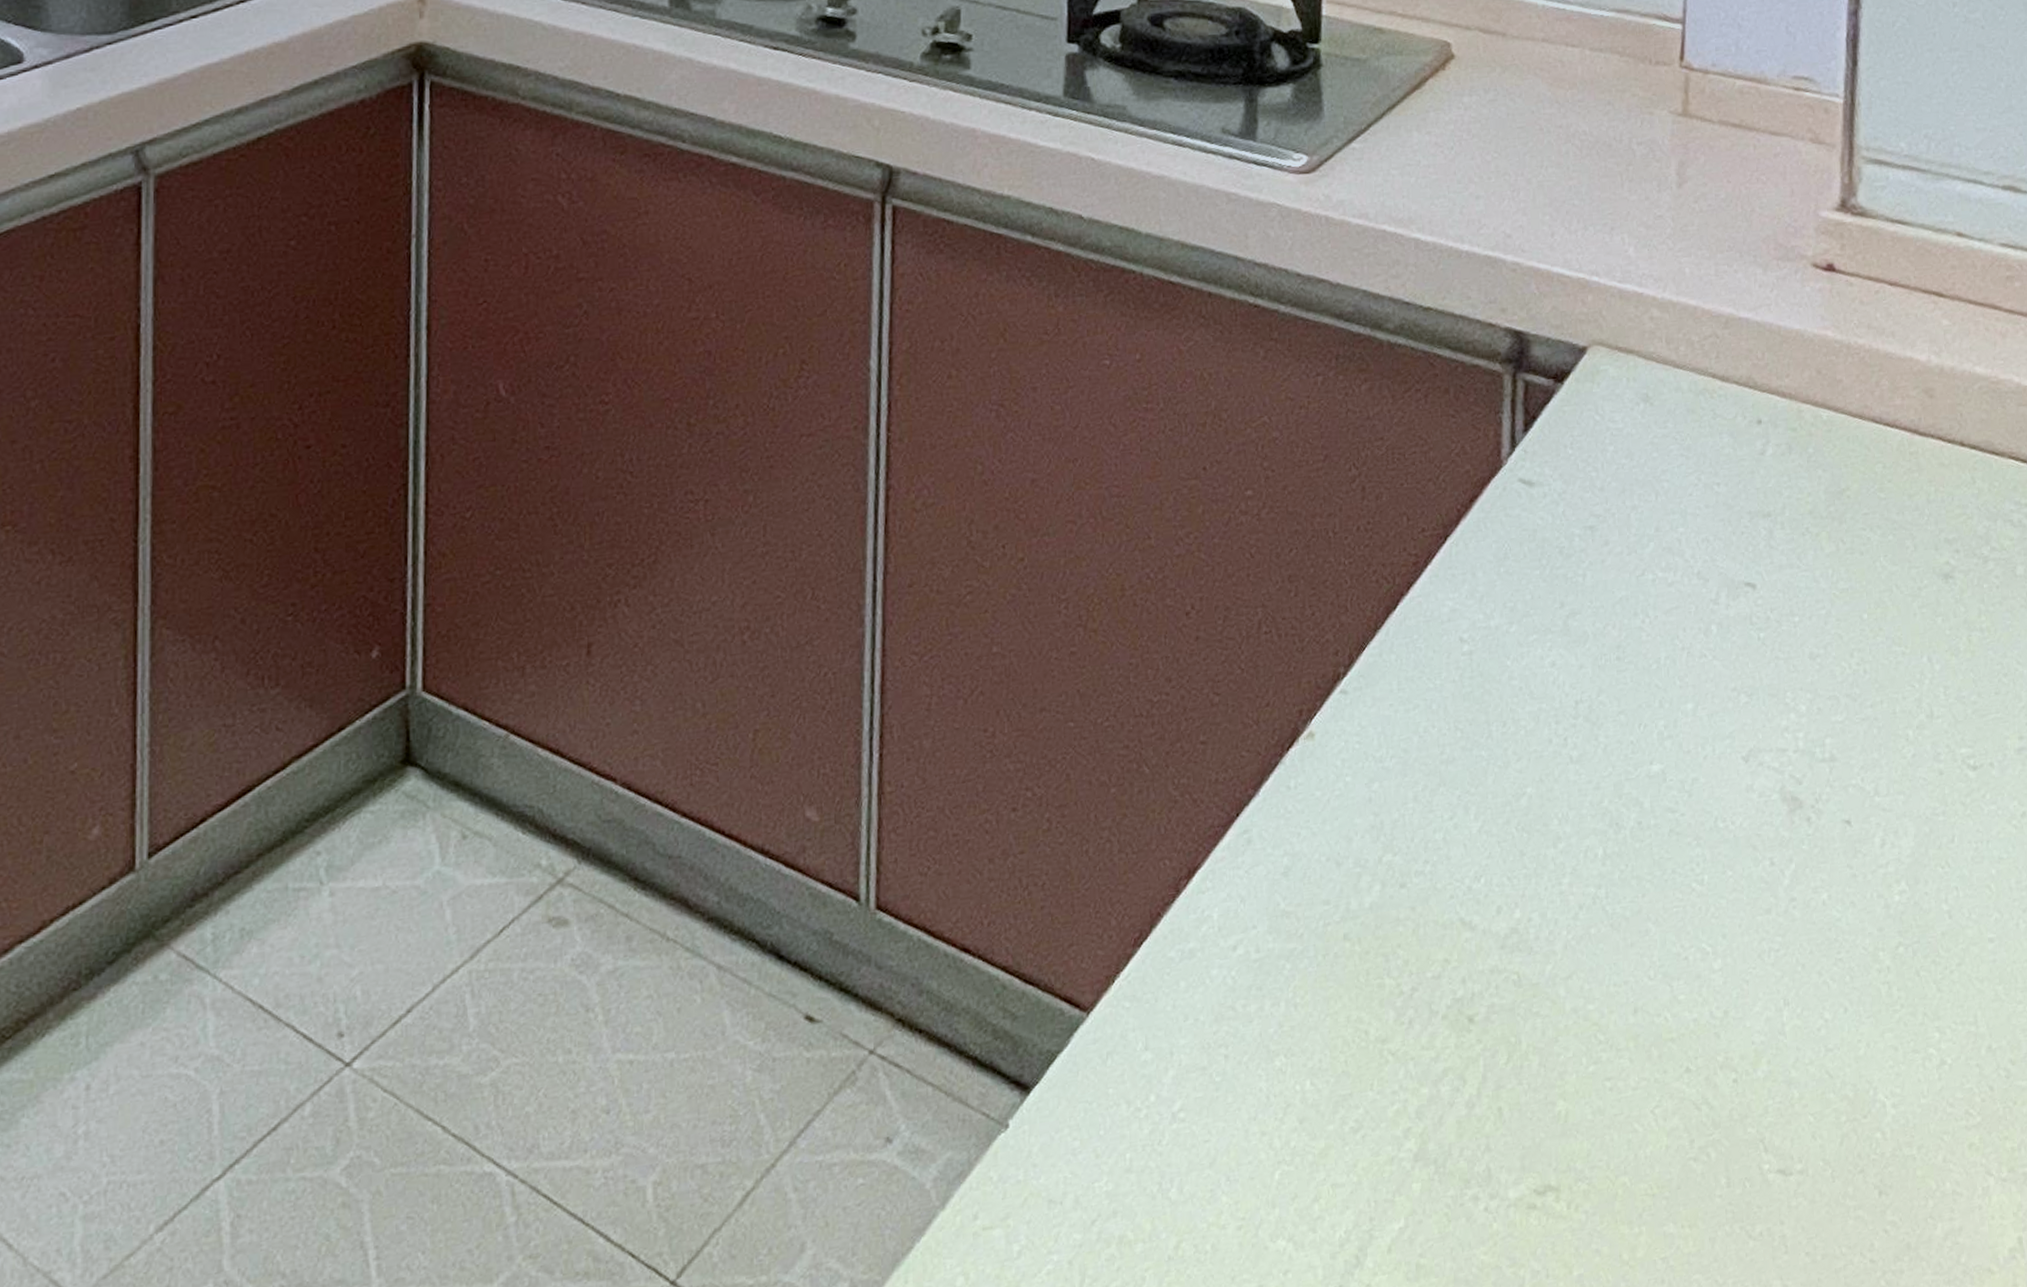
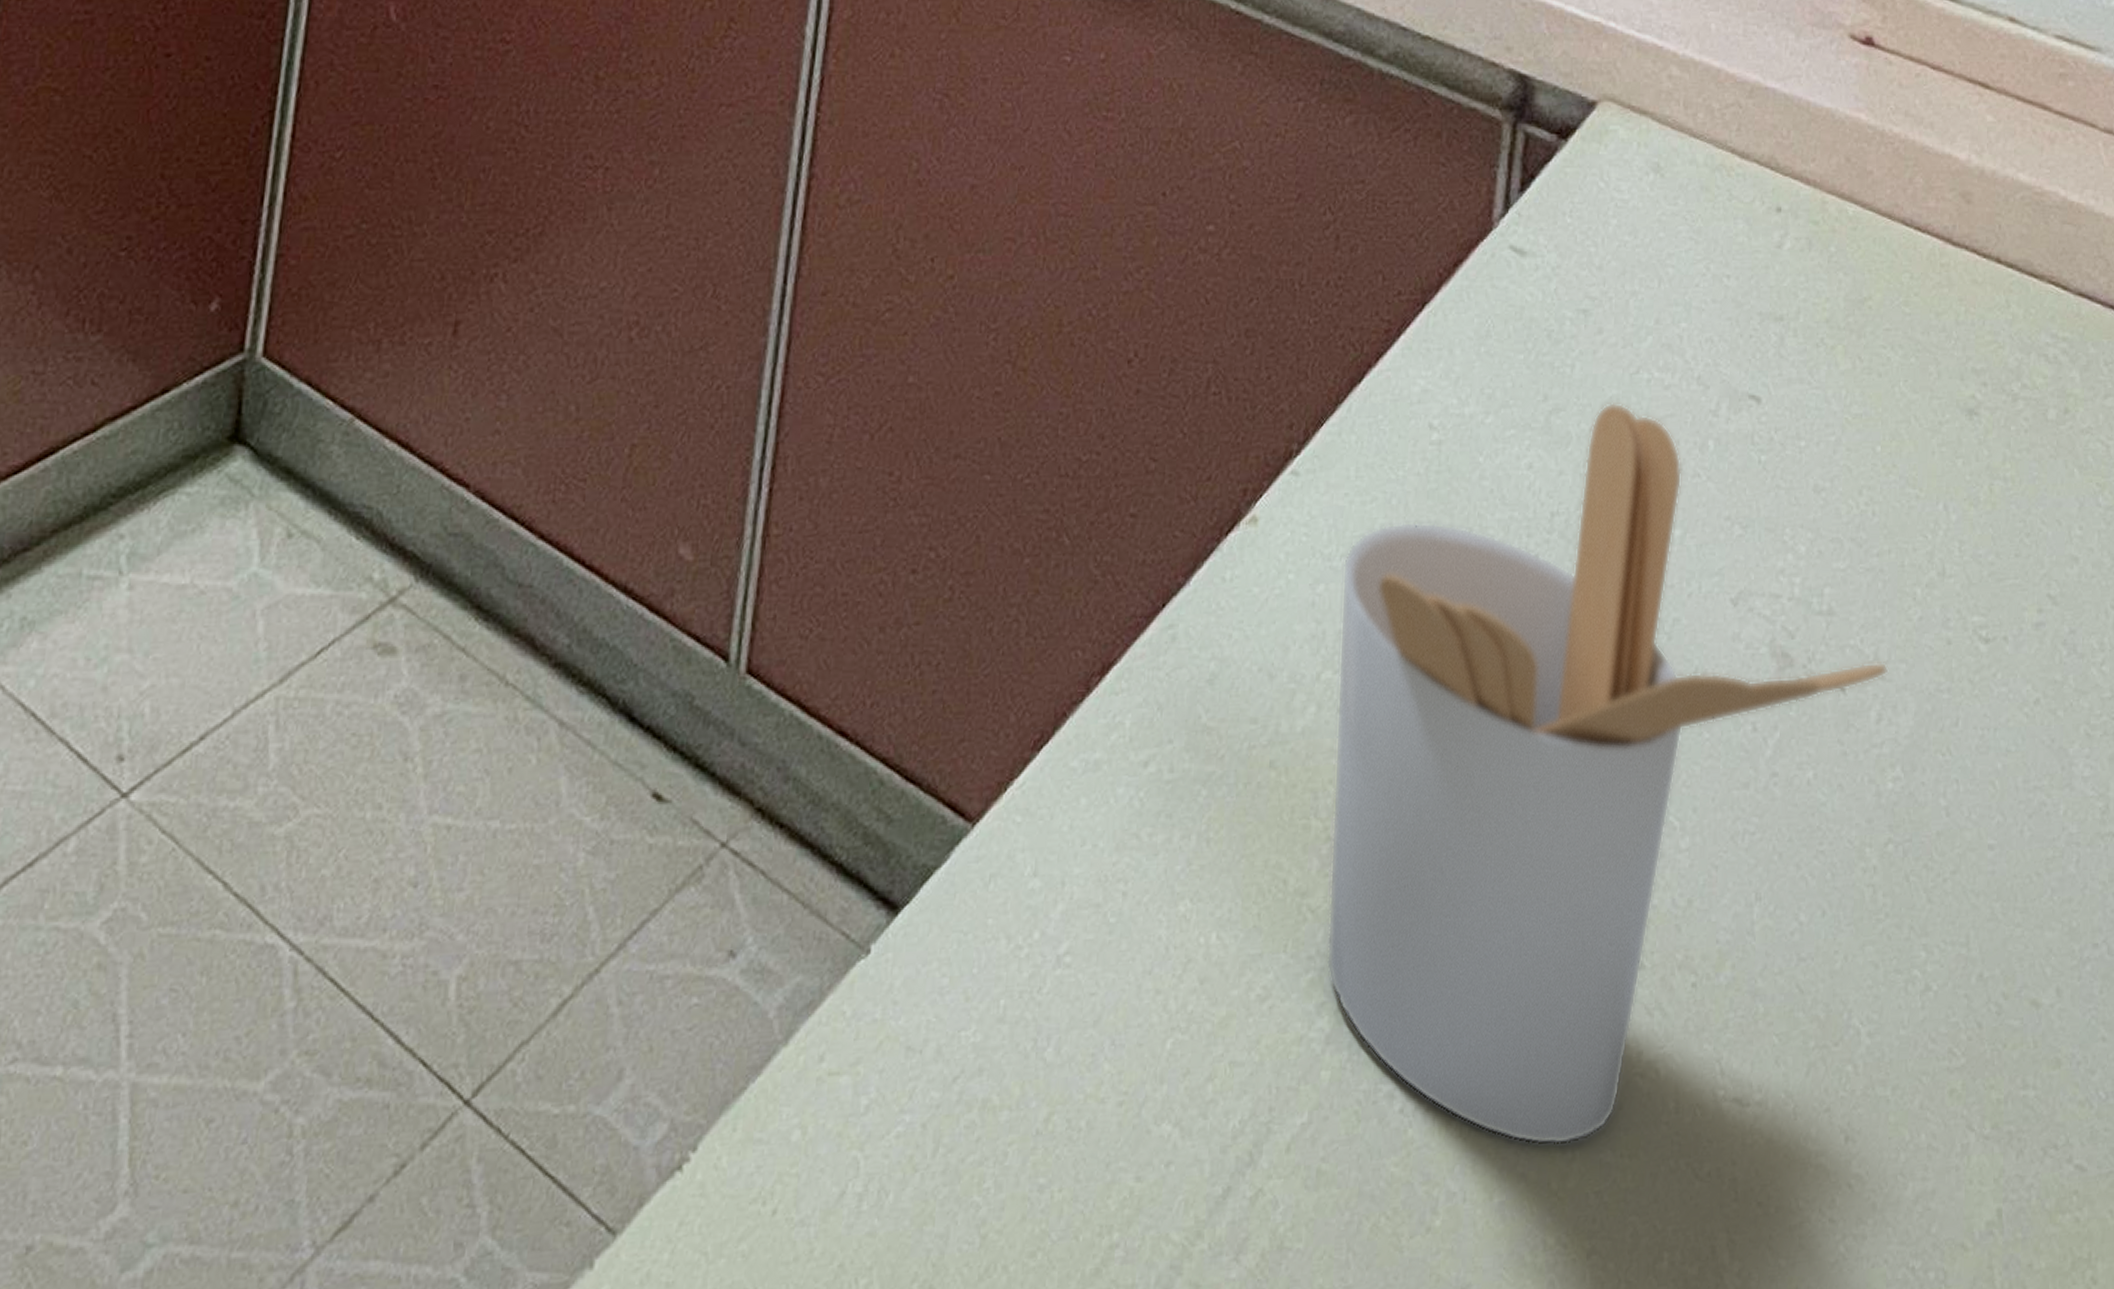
utensil holder: none [1393,602,1888,1226] -> present [1326,403,1888,1146]

